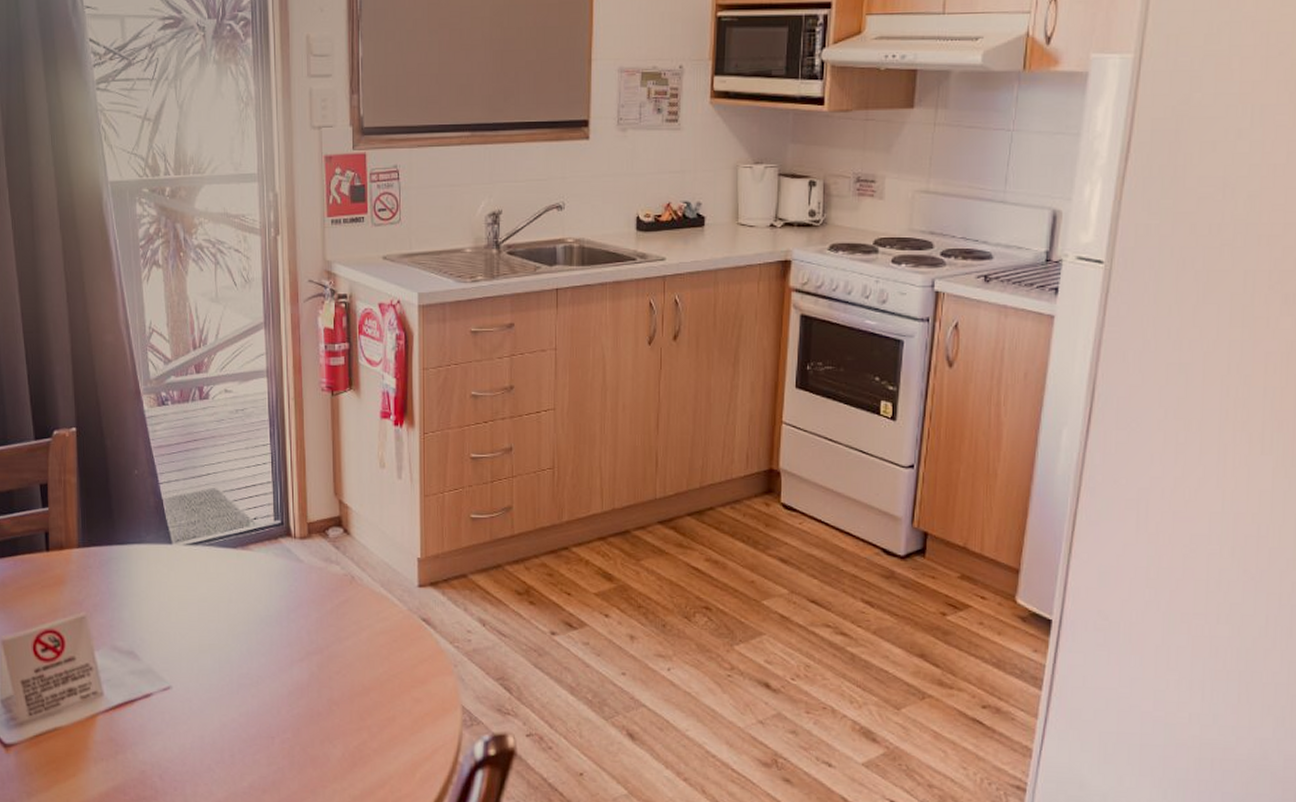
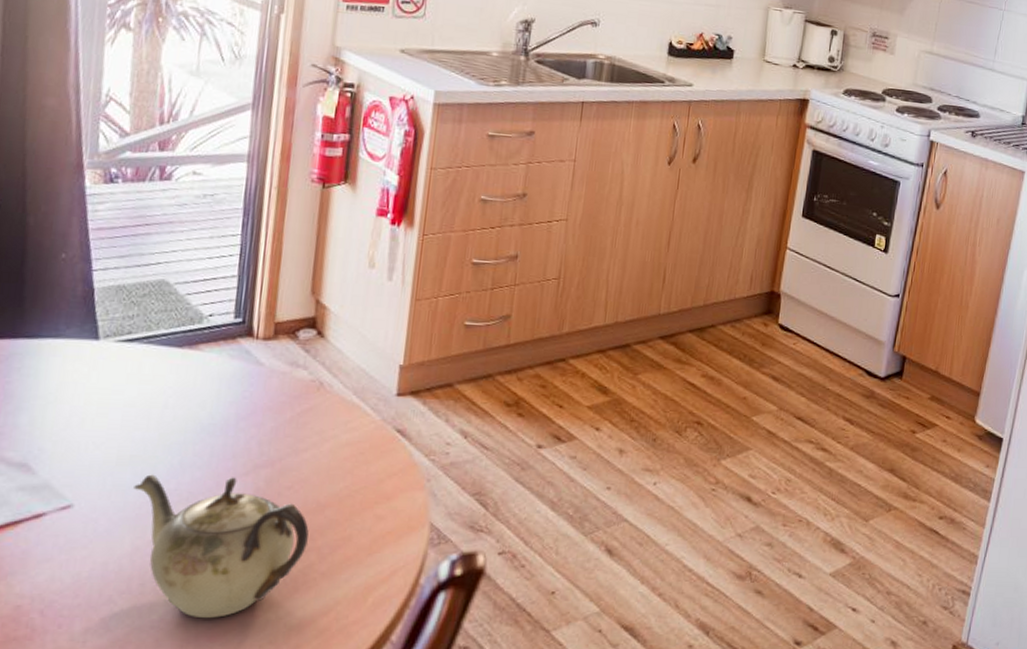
teapot: none [215,660,359,787] -> present [133,474,309,619]

